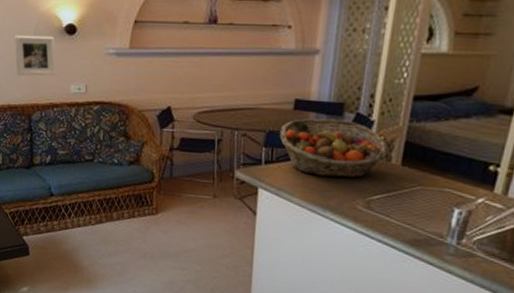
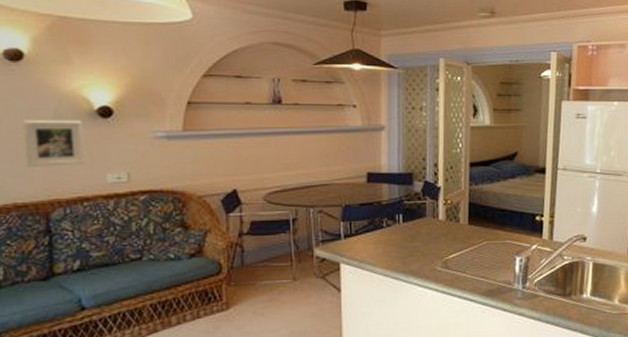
fruit basket: present [279,118,389,178] -> none [356,188,456,243]

